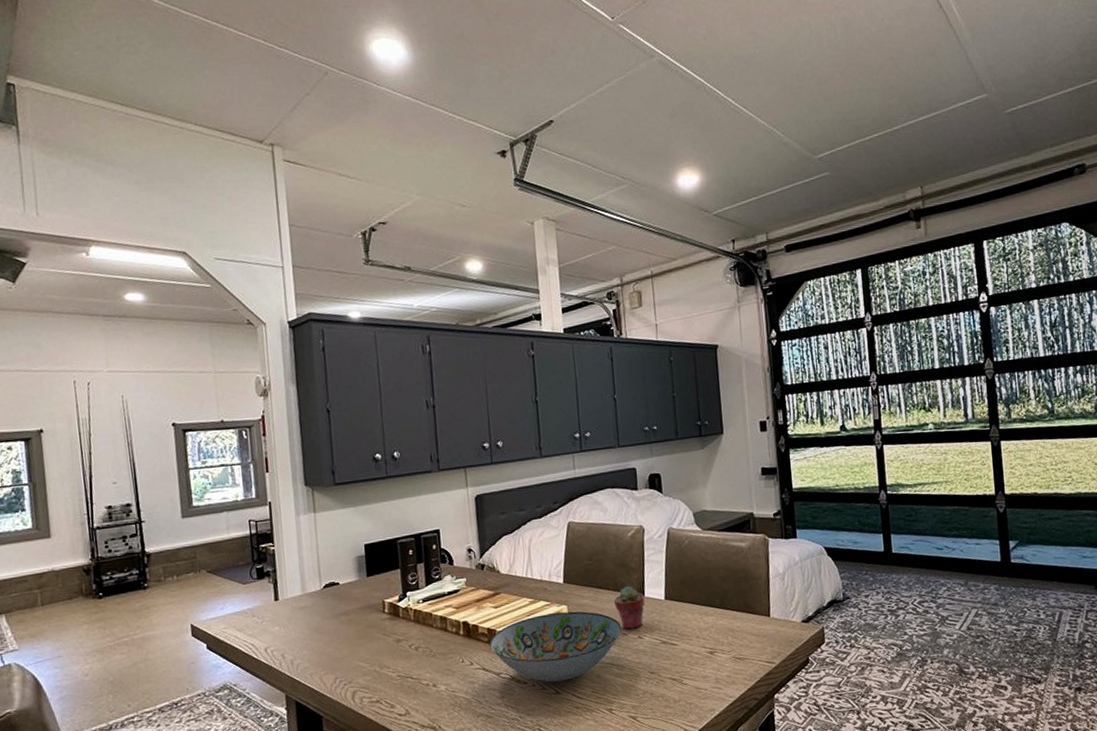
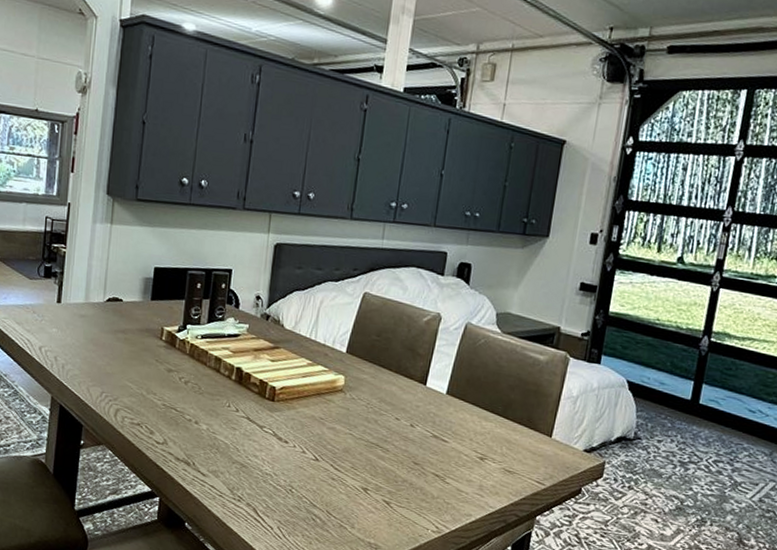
decorative bowl: present [490,611,621,682] -> none [259,379,395,450]
potted succulent: present [614,586,645,630] -> none [393,371,426,416]

